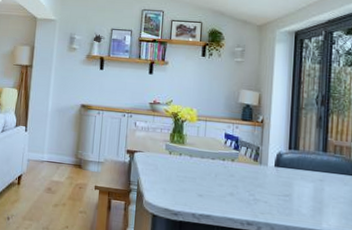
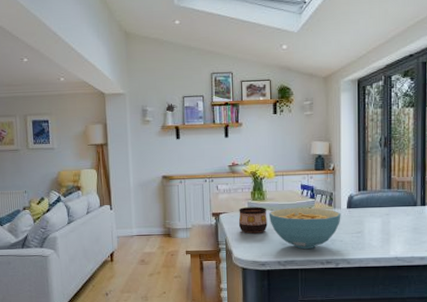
cup: none [153,148,186,179] -> present [238,207,268,234]
cereal bowl: none [187,156,268,206] -> present [268,207,341,250]

